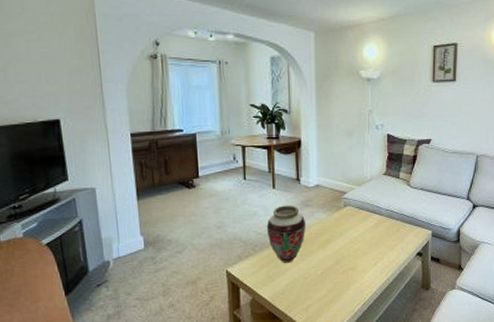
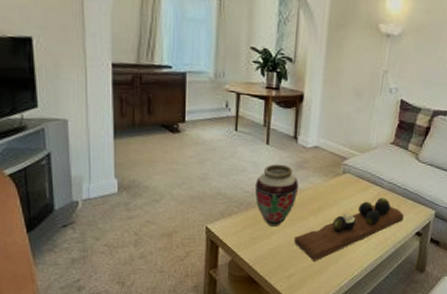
decorative tray: none [308,224,404,291] -> present [294,197,404,261]

